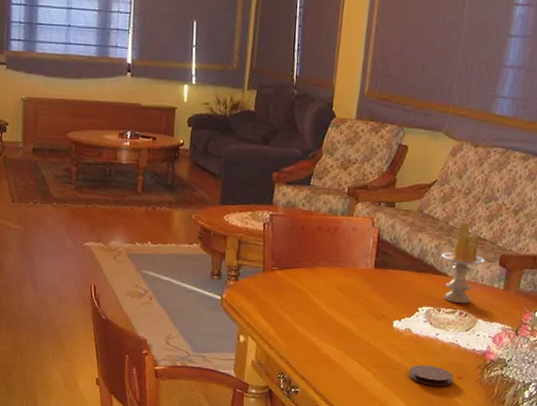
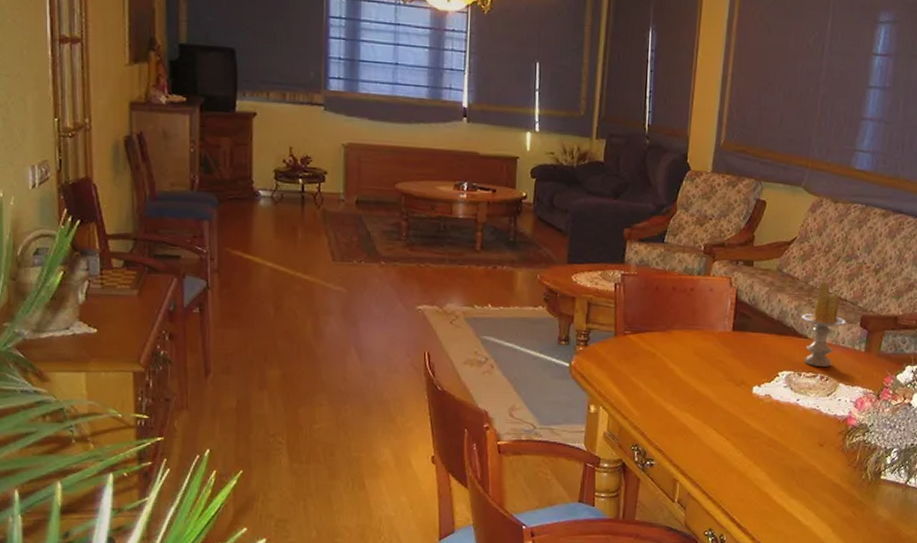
coaster: present [409,364,454,386] -> none [770,432,815,454]

